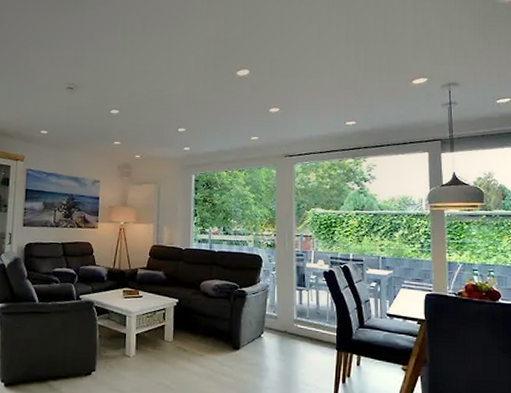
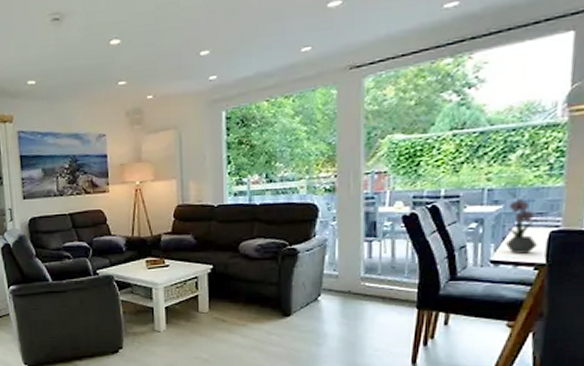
flower arrangement: none [396,261,418,310] -> present [506,191,538,254]

